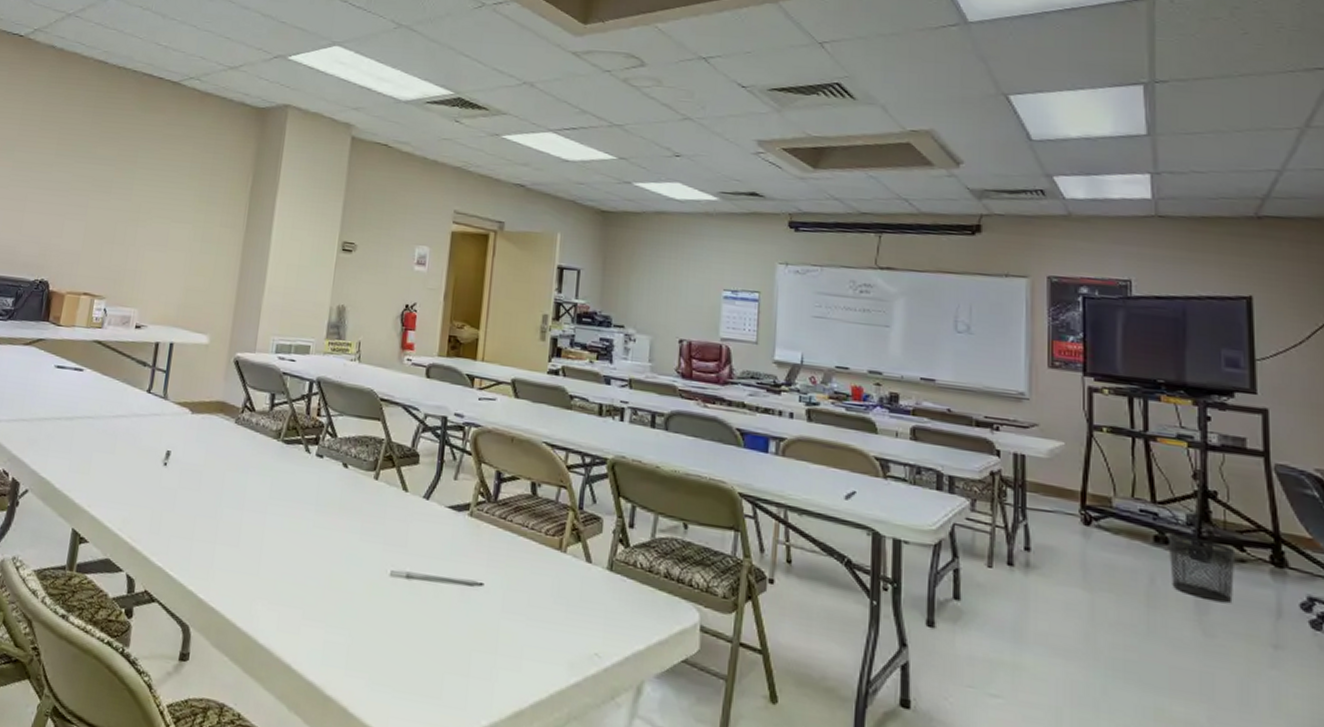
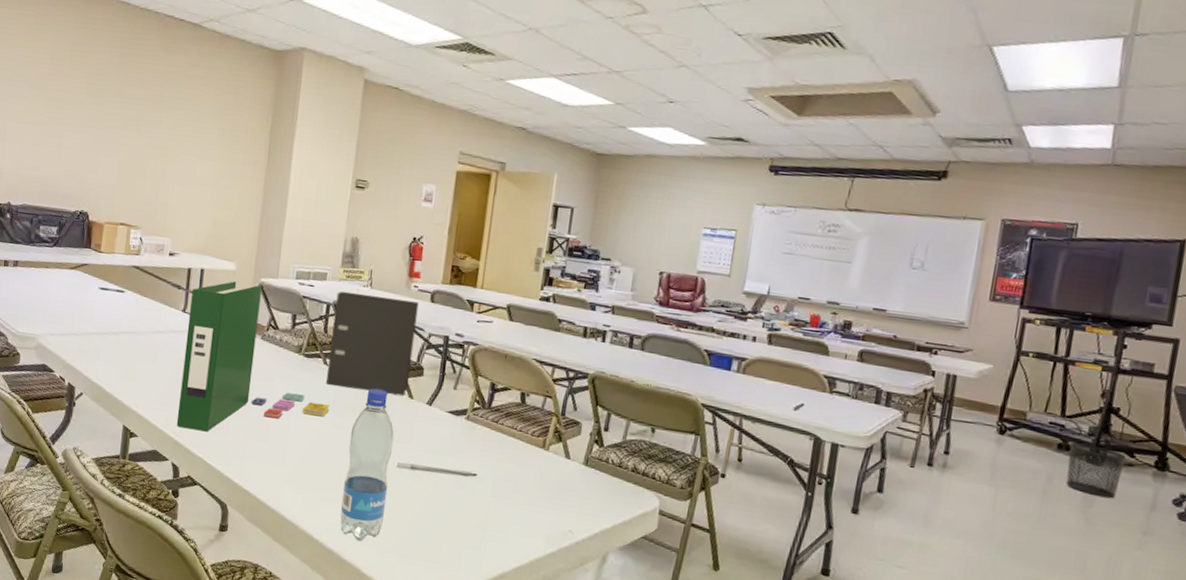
binder: none [134,356,238,536] -> present [176,281,262,432]
books: none [222,486,313,519] -> present [252,392,330,419]
binder: none [307,366,413,488] -> present [325,291,419,396]
bottle: none [323,480,387,672] -> present [340,388,394,542]

